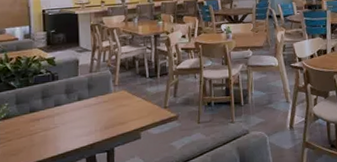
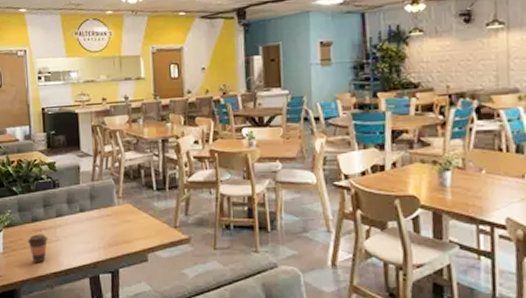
coffee cup: none [25,123,46,150] -> present [28,234,49,263]

